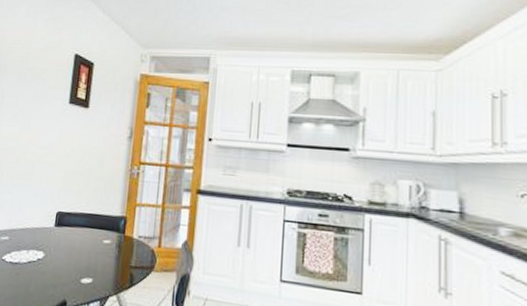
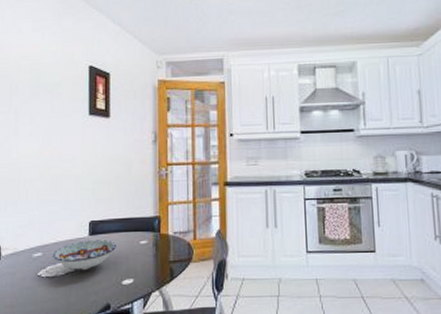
bowl: none [18,231,81,262] -> present [53,240,117,270]

